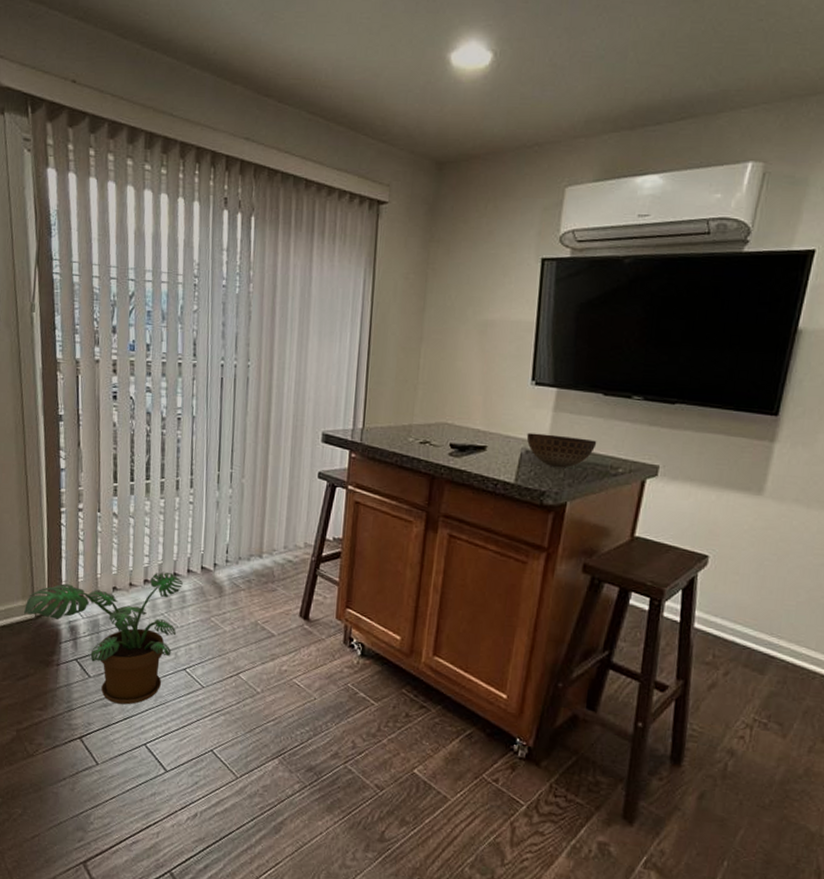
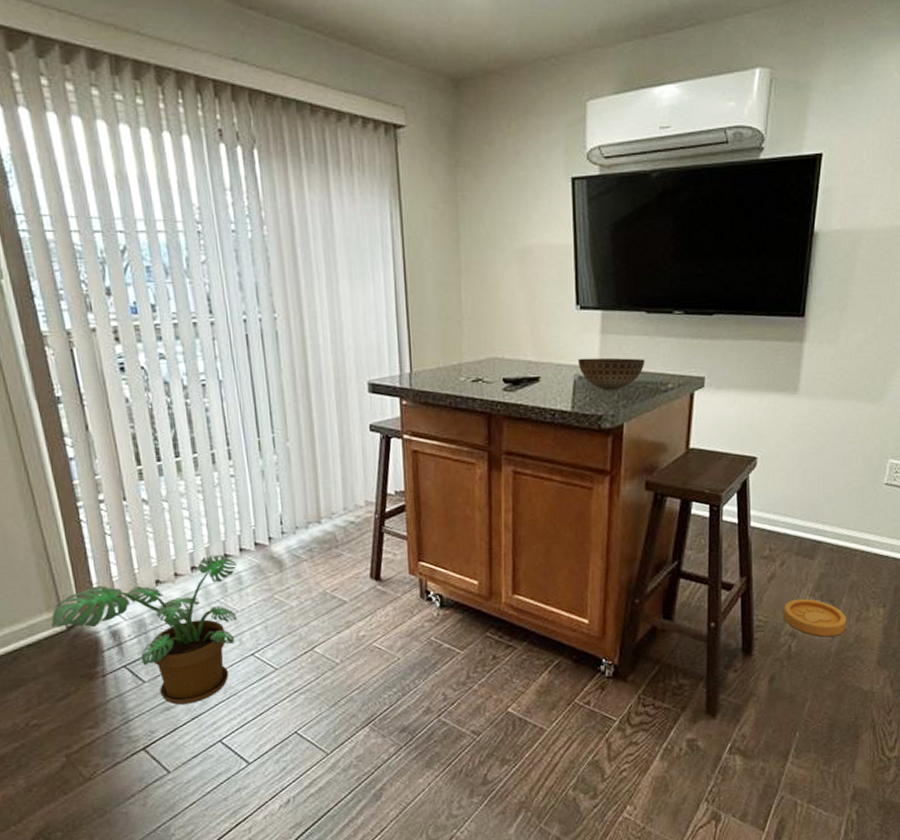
pet bowl: none [722,714,798,764] -> present [784,598,847,637]

